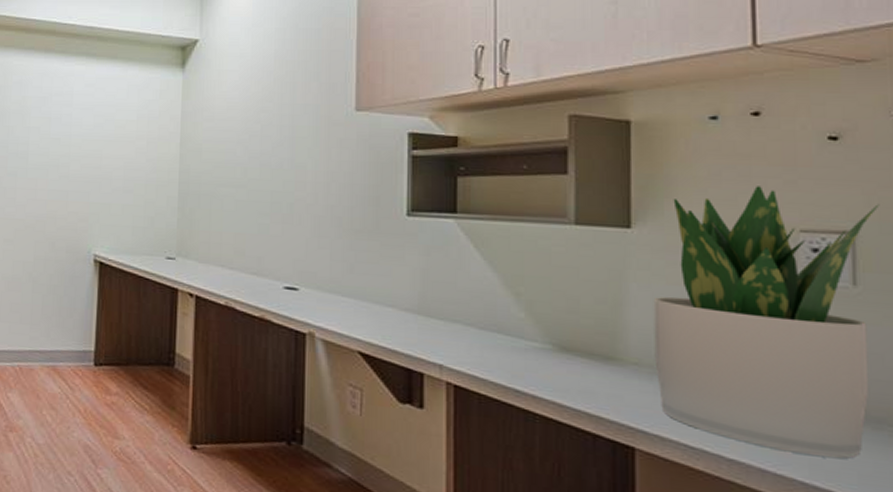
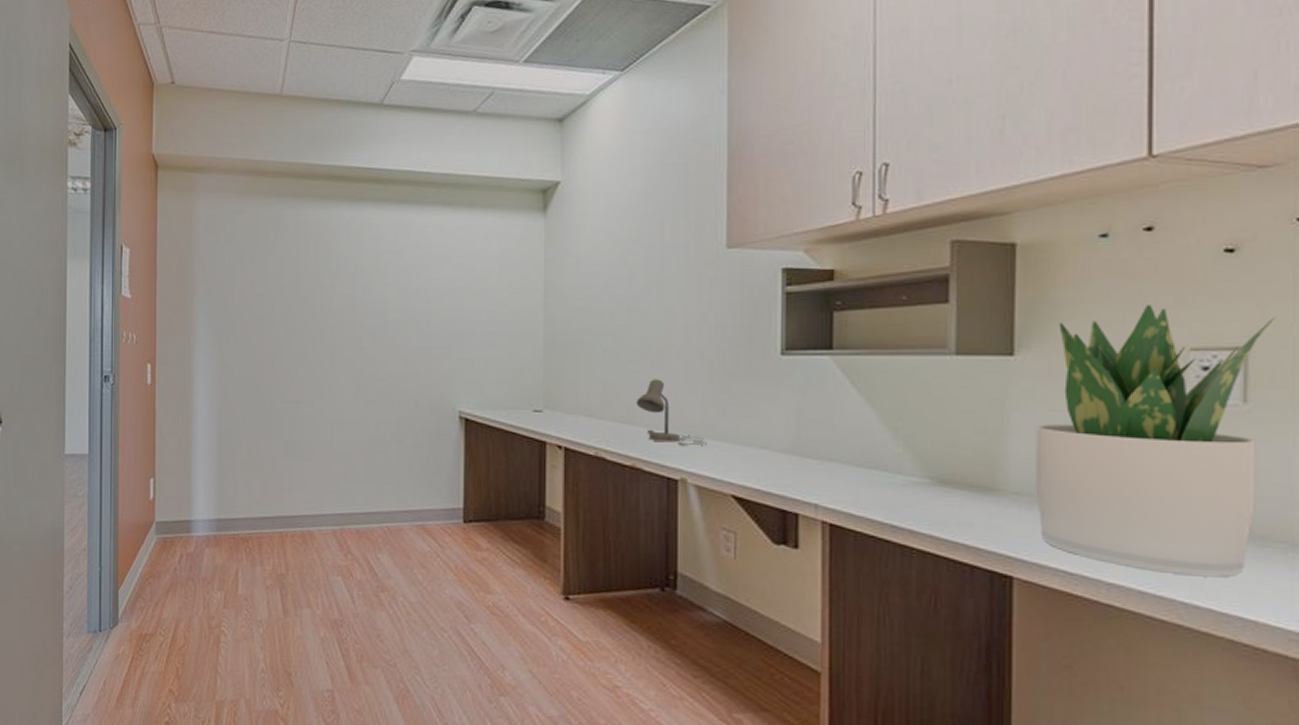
desk lamp: none [266,233,335,302] -> present [636,379,707,447]

